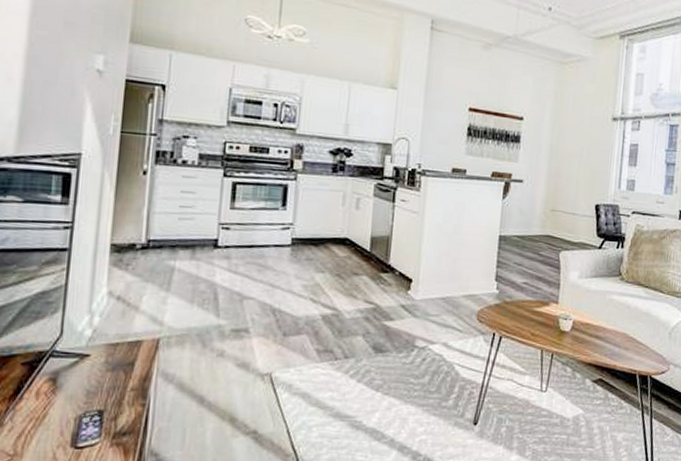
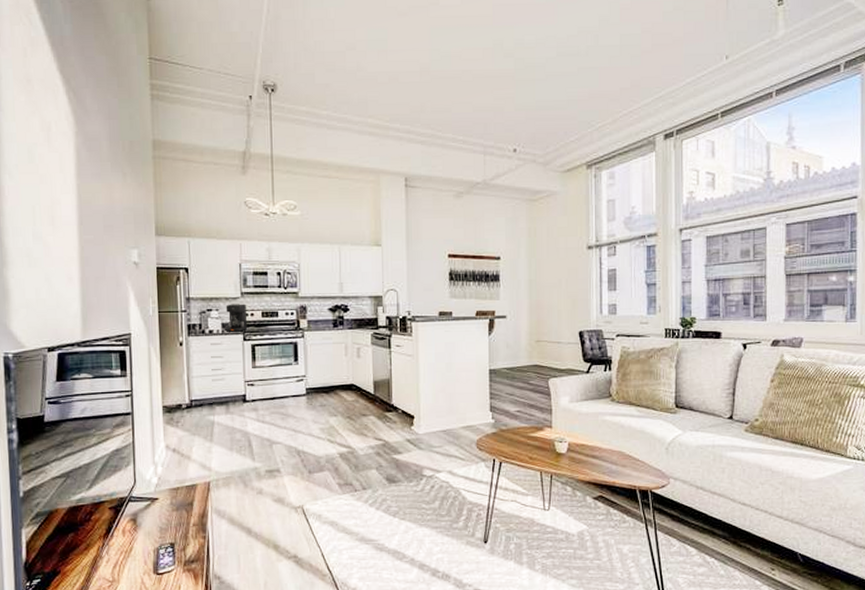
coffee maker: none [201,132,232,166] -> present [224,304,248,332]

